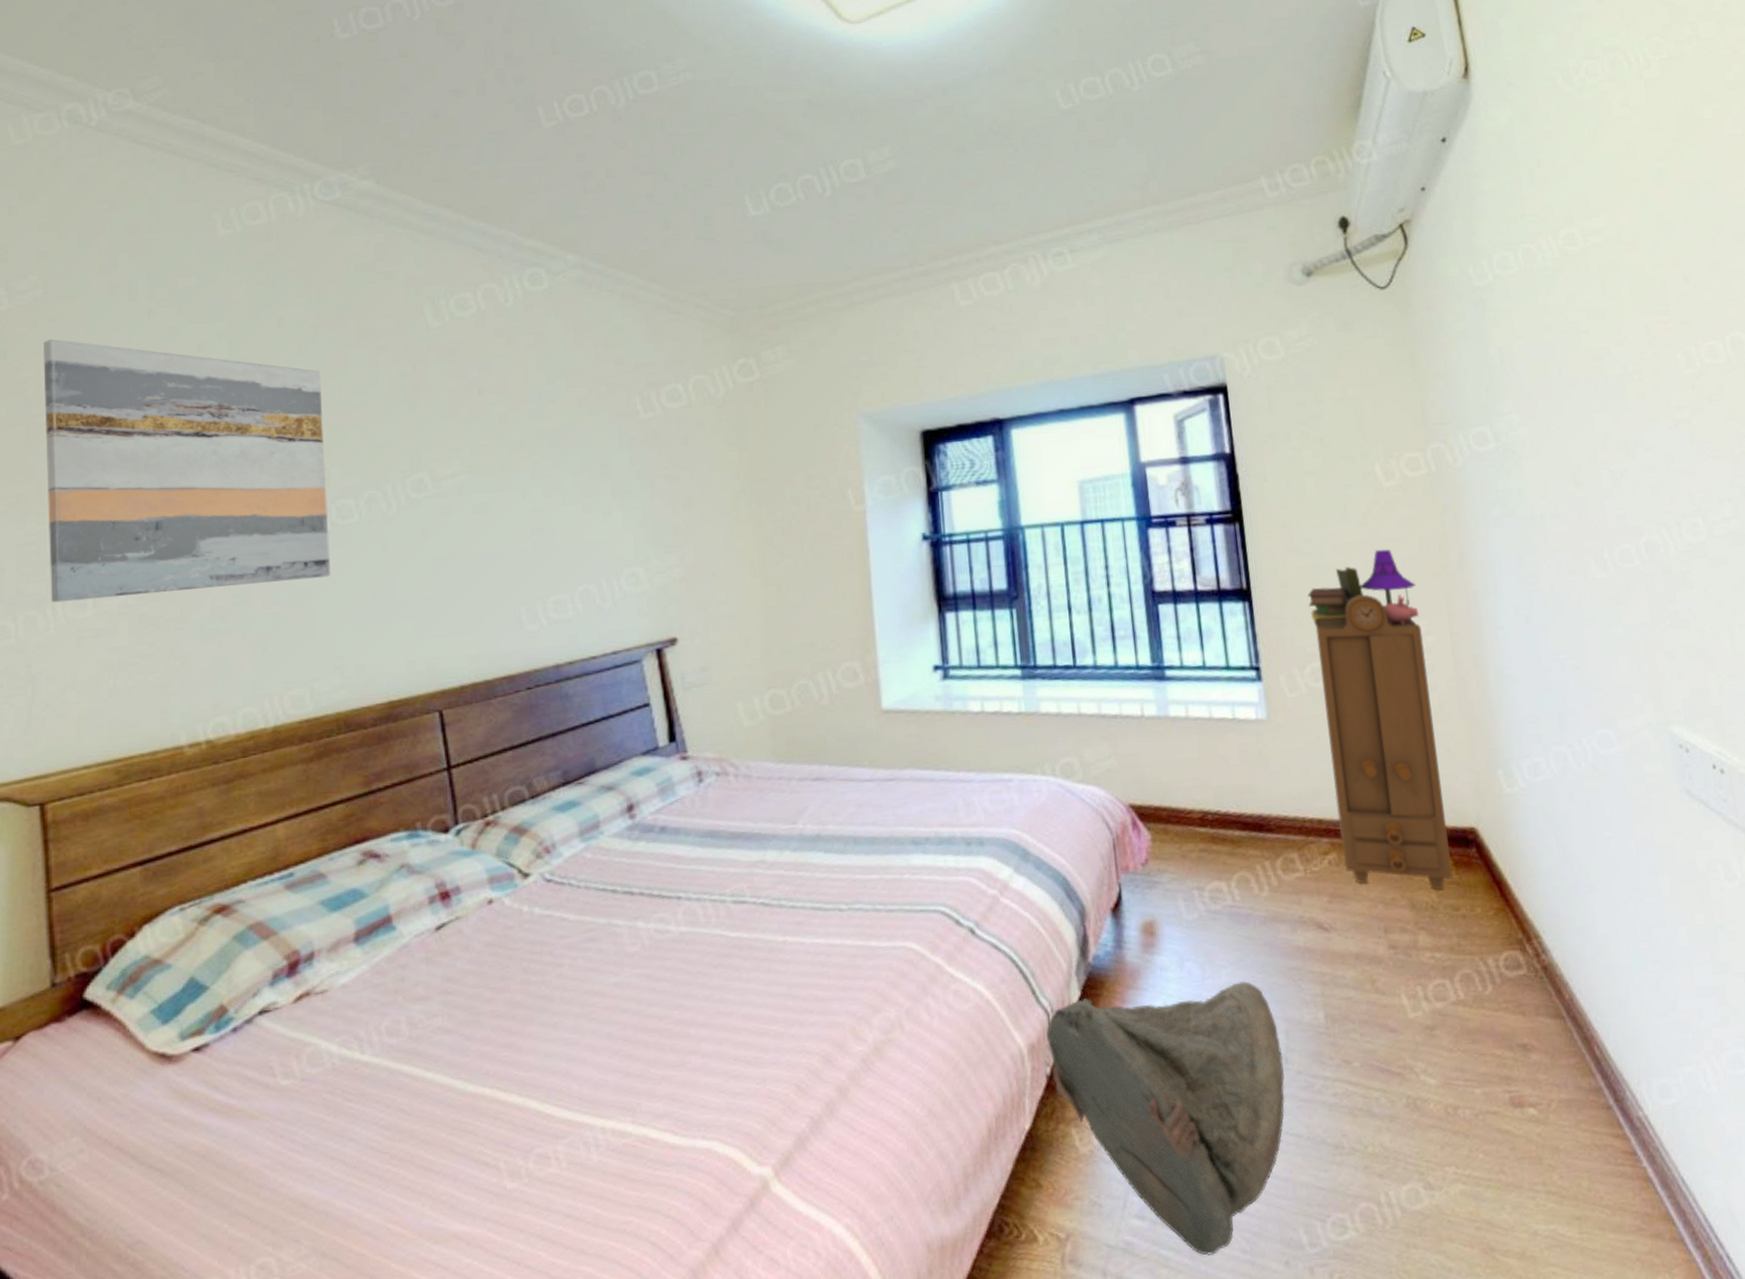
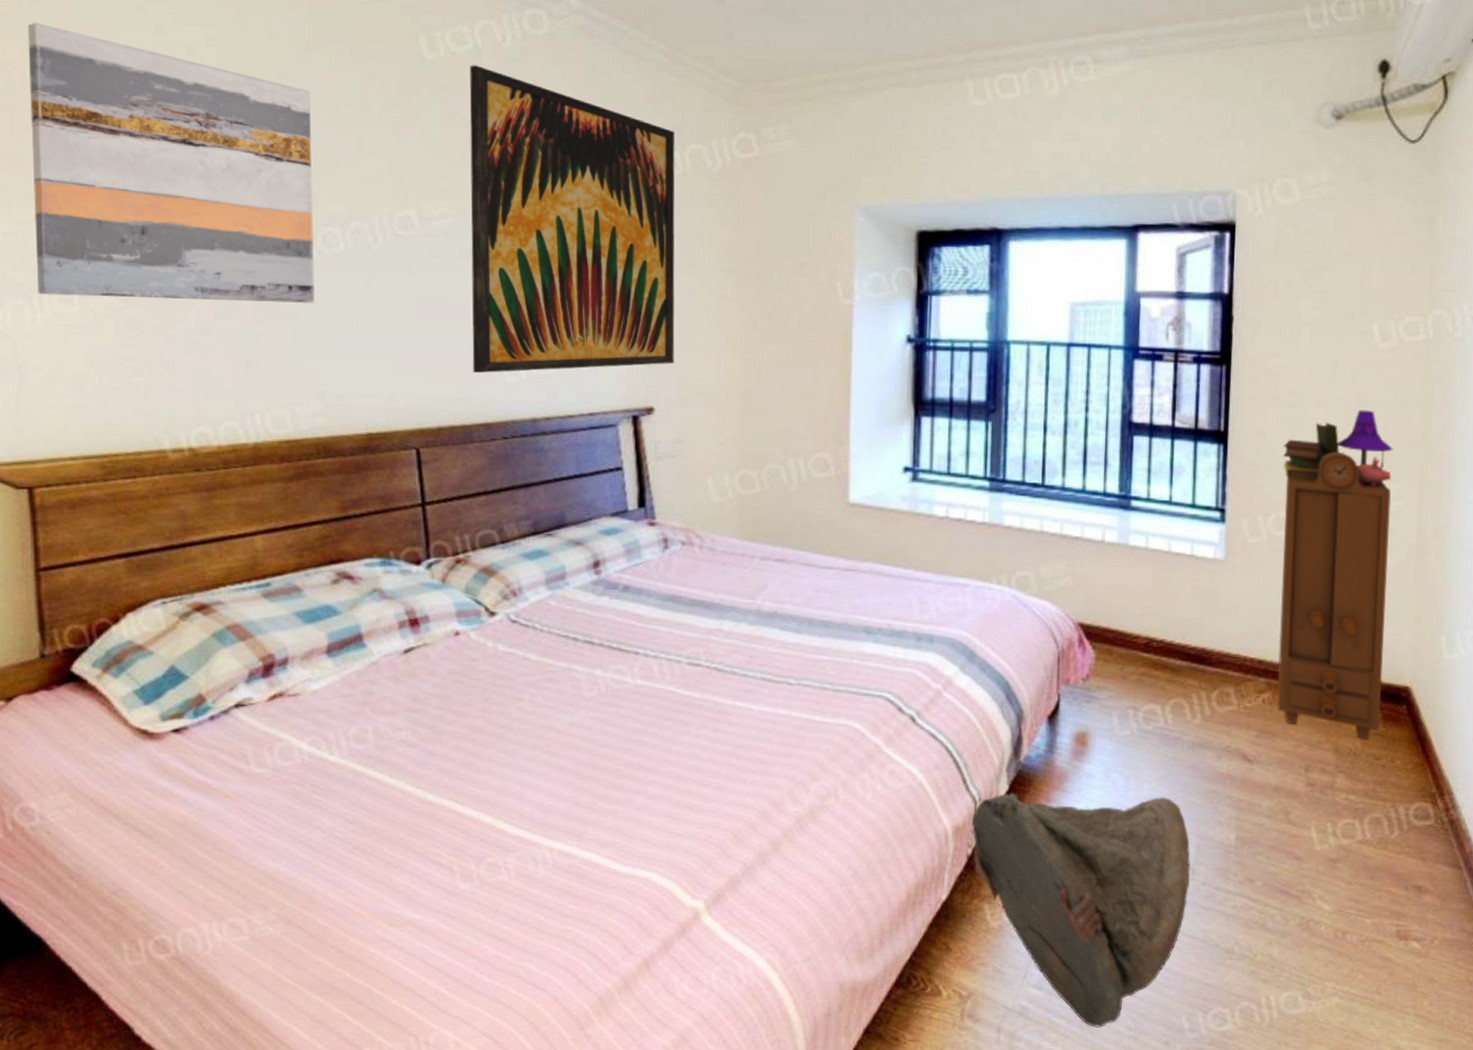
wall art: none [474,327,694,626] -> present [469,65,675,373]

